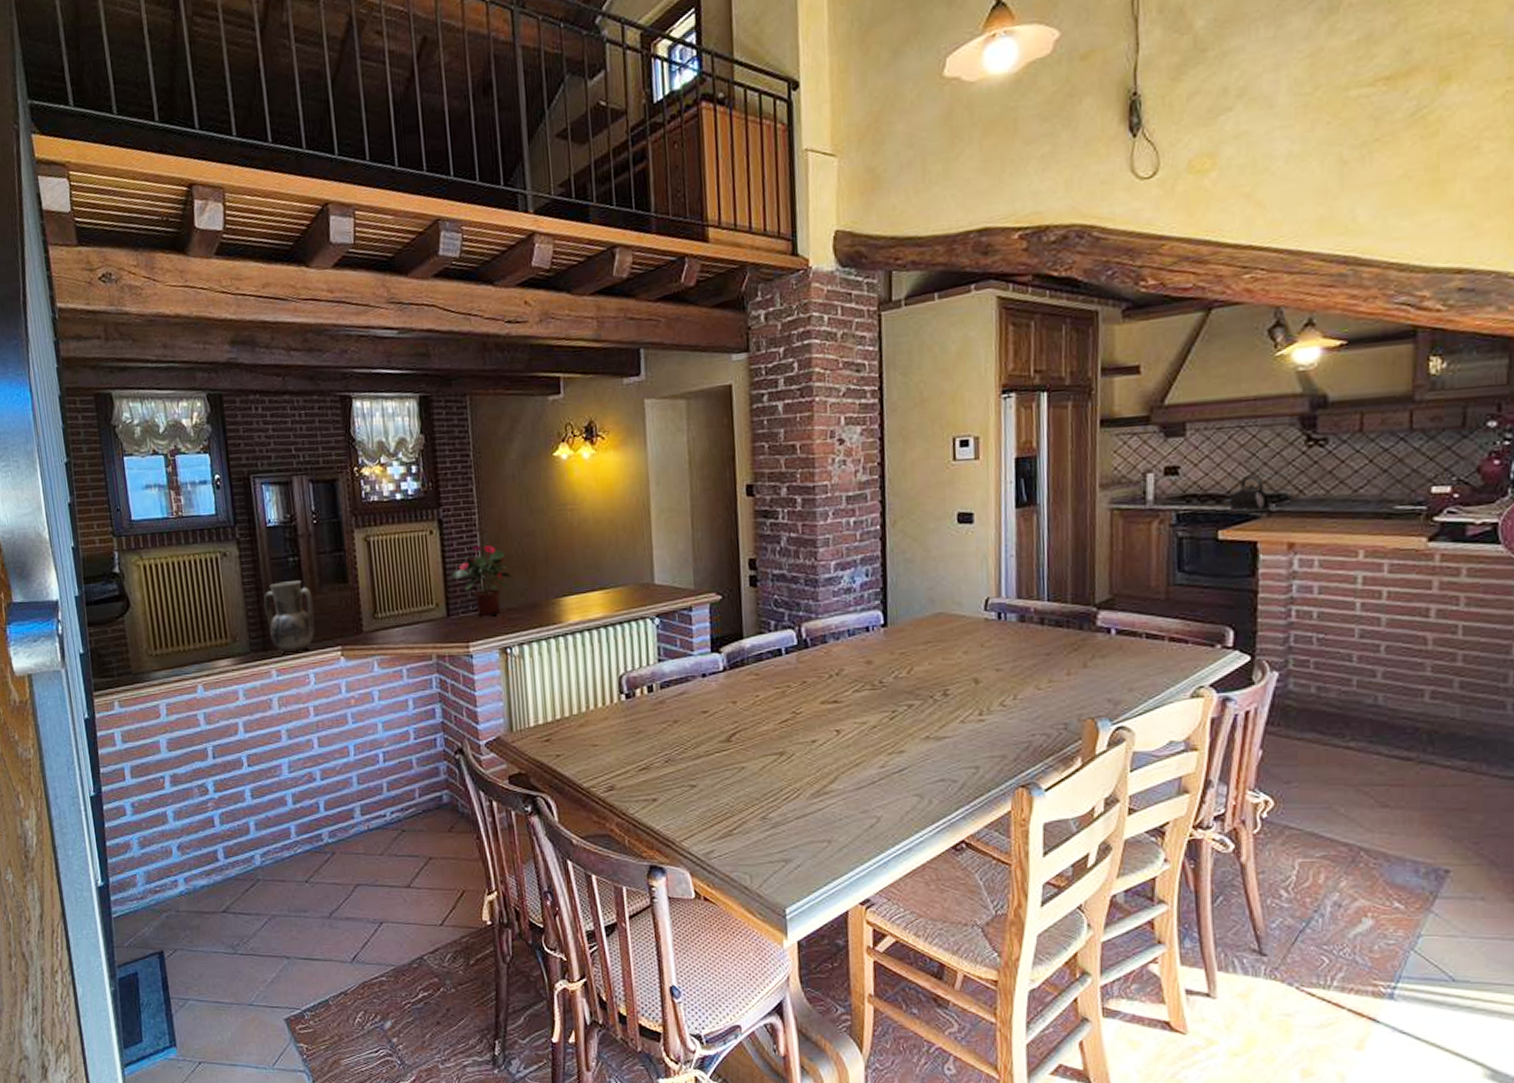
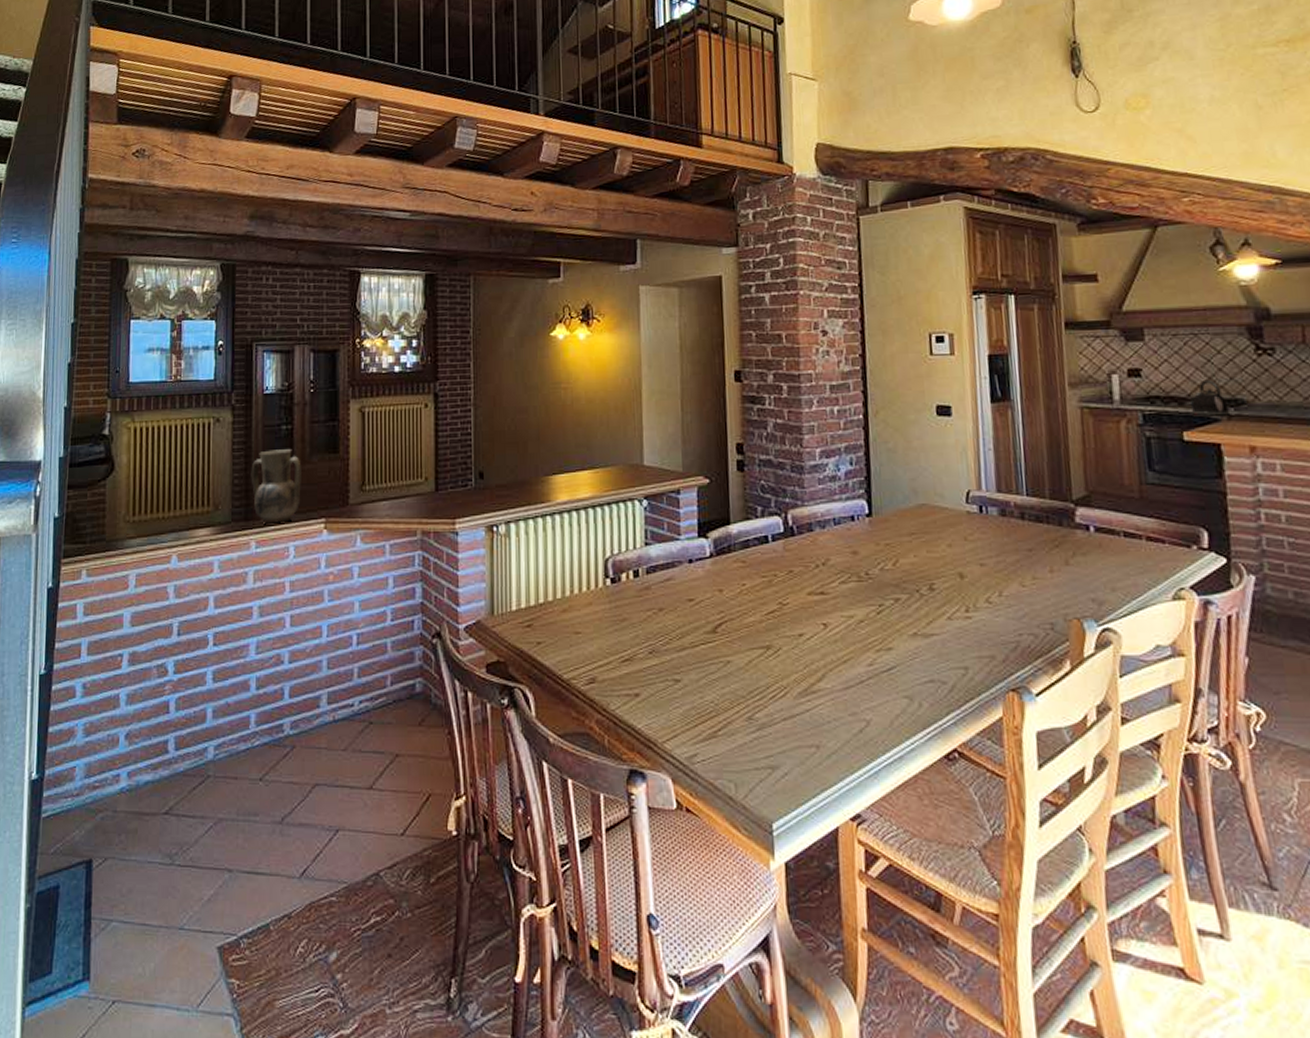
potted flower: present [451,545,512,616] -> none [442,420,503,492]

